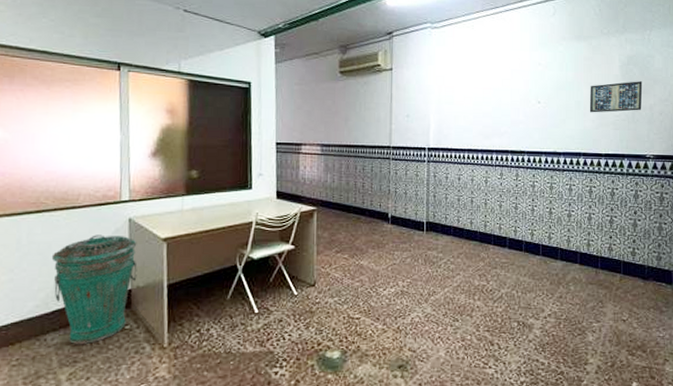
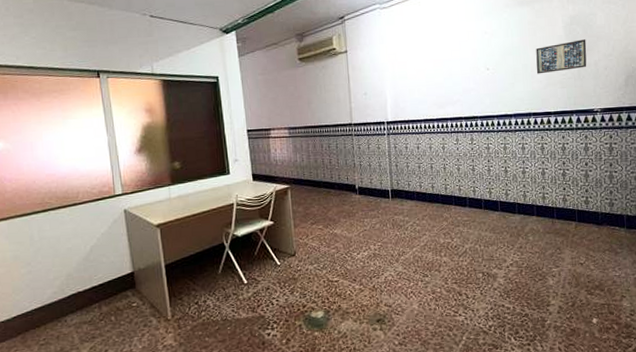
trash can: present [51,235,137,345] -> none [61,226,138,323]

